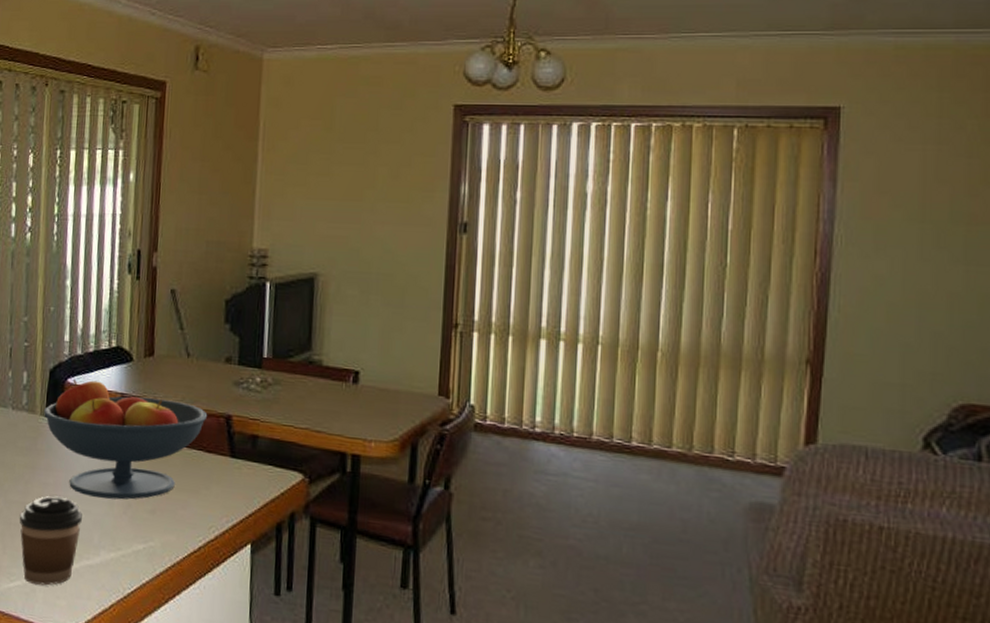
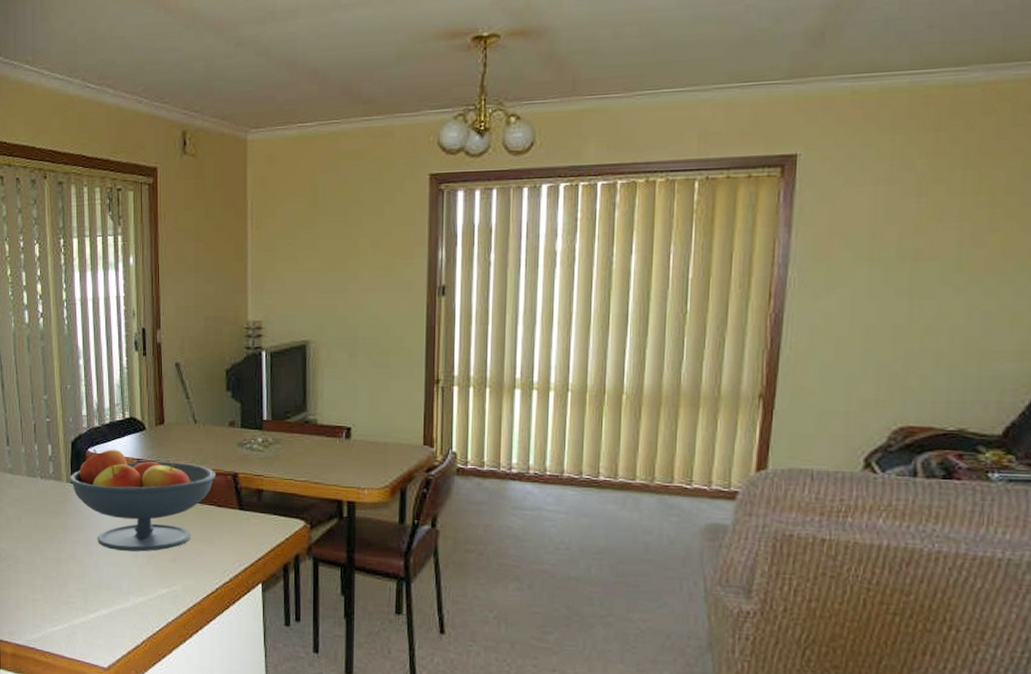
coffee cup: present [19,495,82,586] -> none [55,551,111,628]

